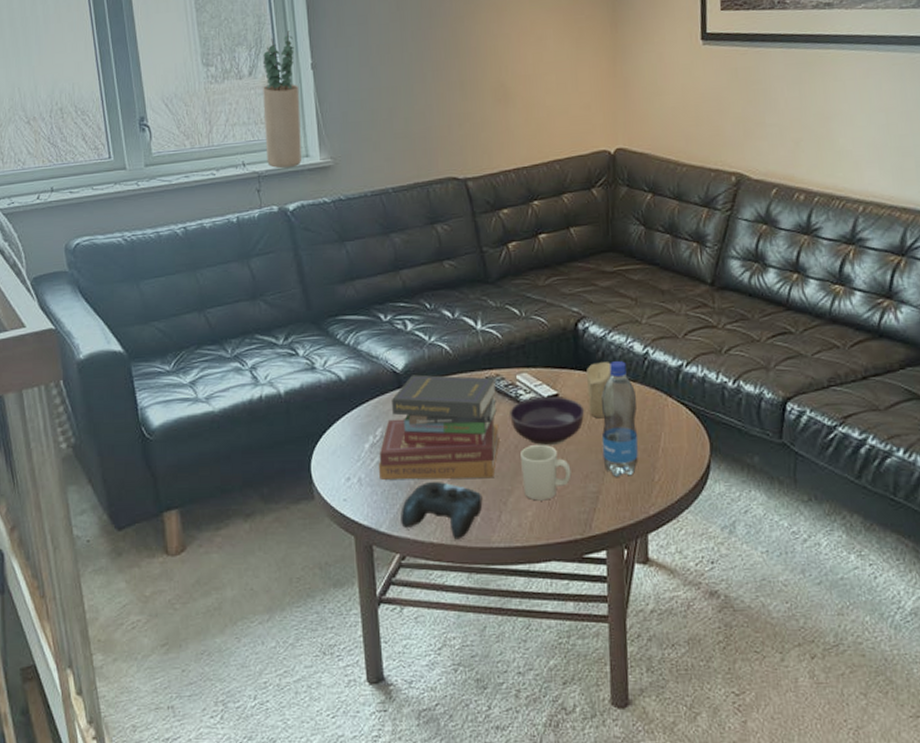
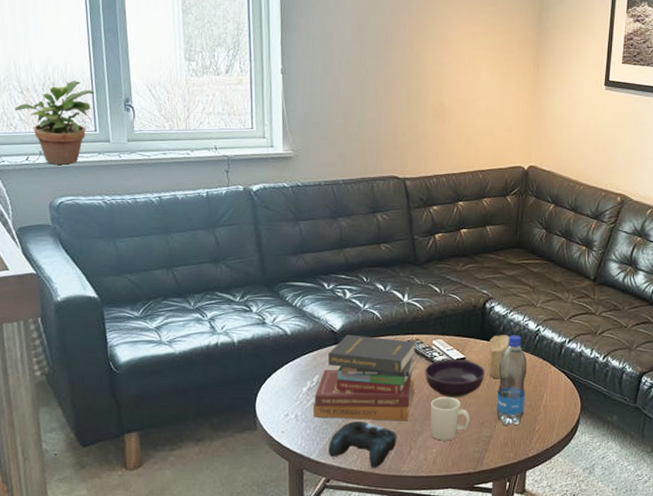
potted plant: none [22,102,106,202] -> present [15,80,94,166]
vase: present [263,31,301,169] -> none [236,39,269,155]

